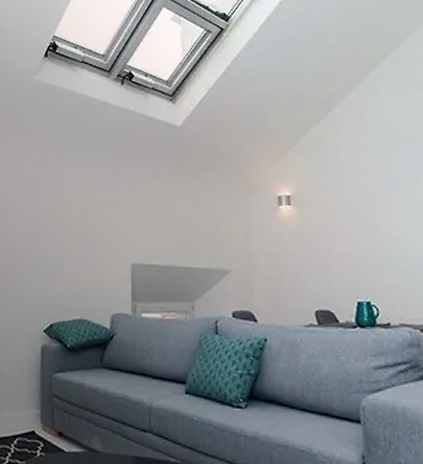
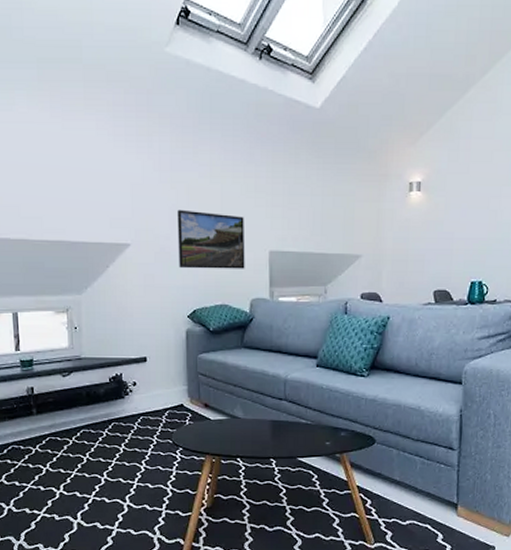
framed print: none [36,221,106,282] -> present [177,209,245,269]

